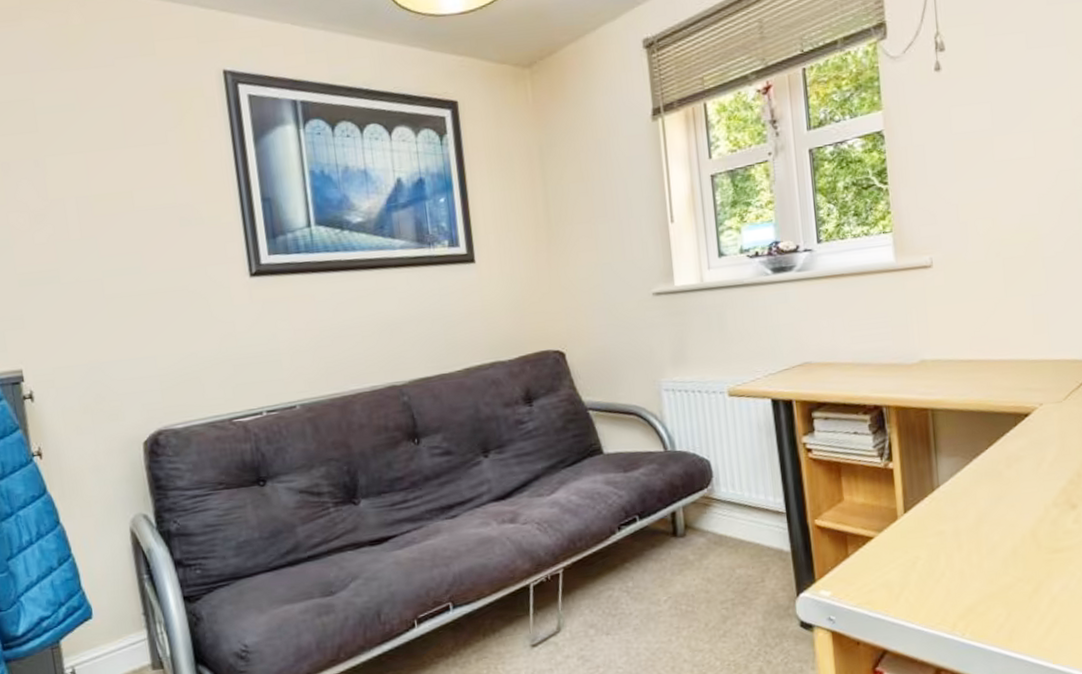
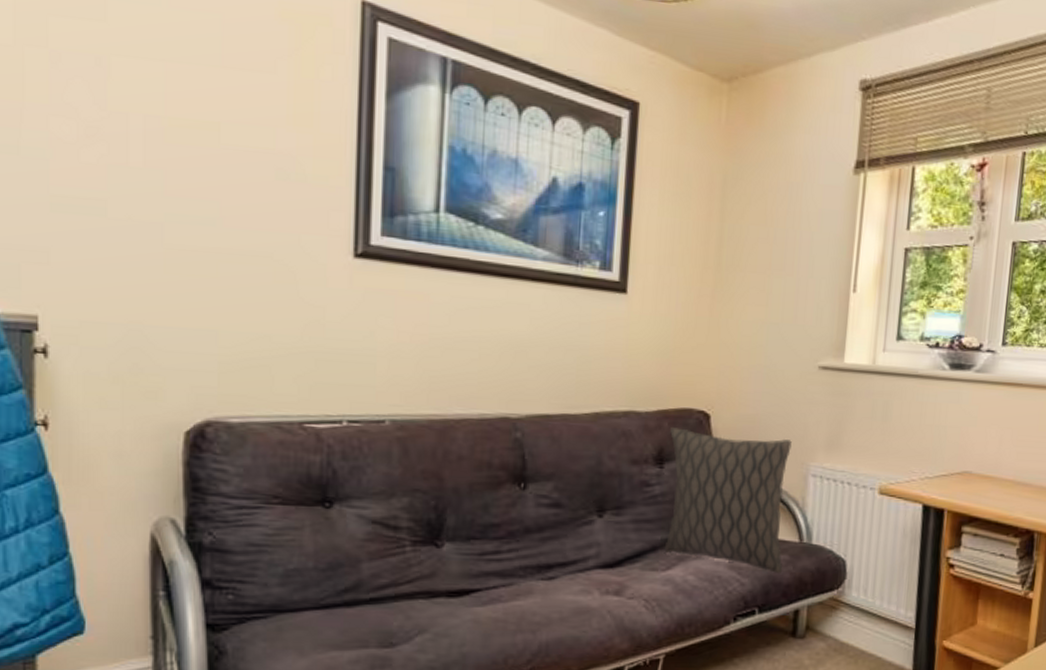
pillow: none [532,362,654,483] -> present [664,427,792,574]

